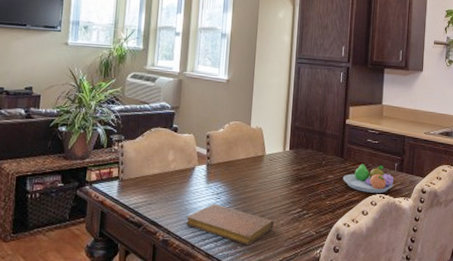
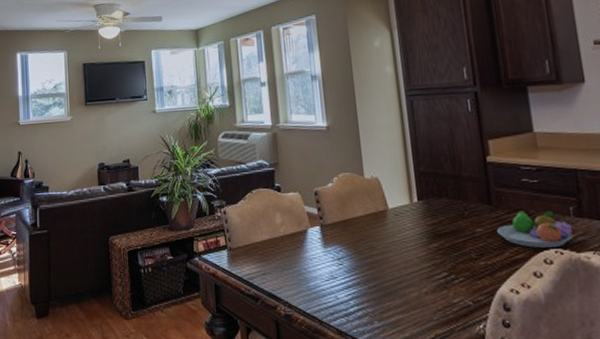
notebook: present [186,204,274,246] -> none [308,271,416,320]

